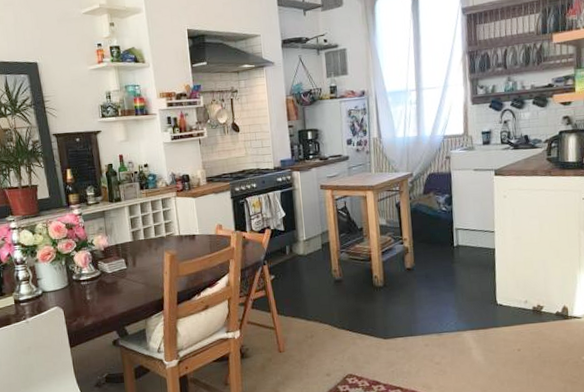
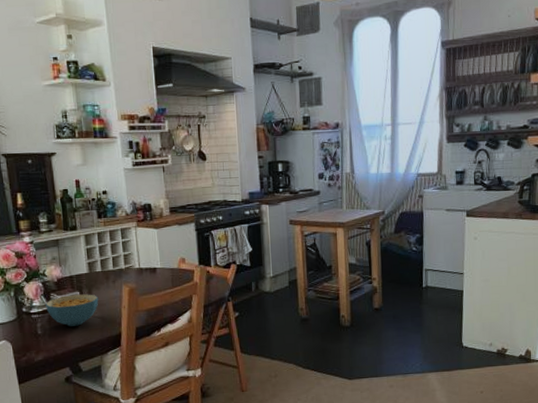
cereal bowl: none [94,261,143,292] -> present [45,294,99,327]

